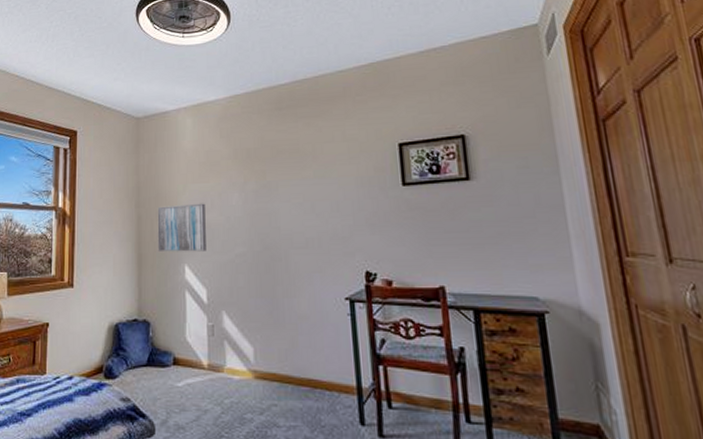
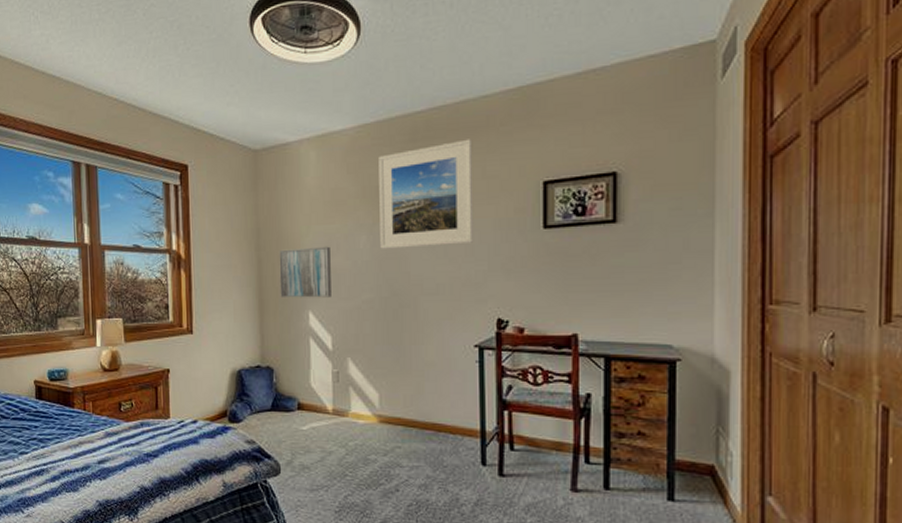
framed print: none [248,107,337,205] -> present [379,139,473,249]

